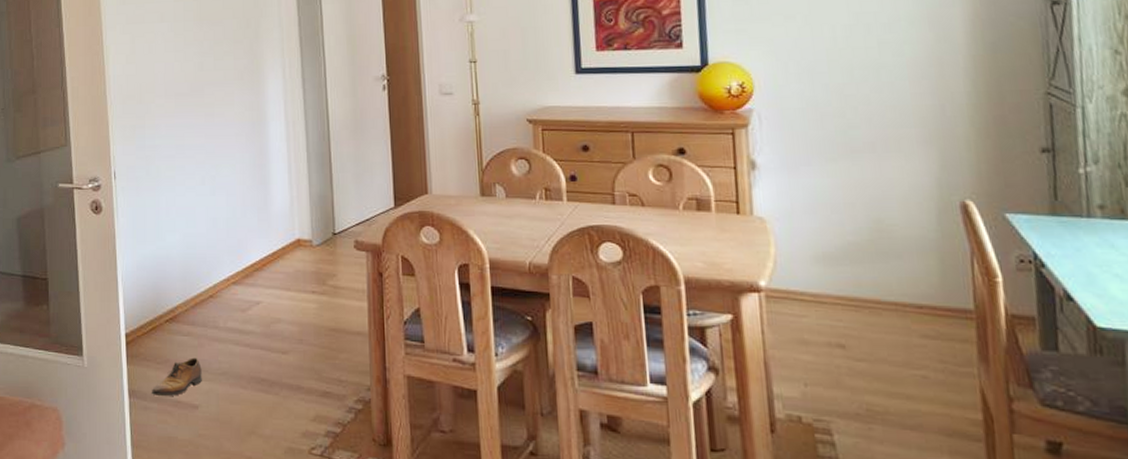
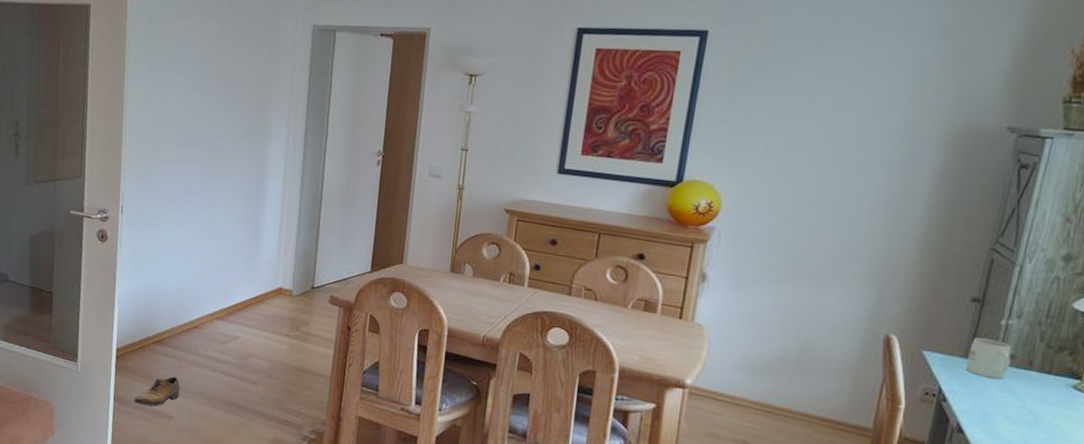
mug: none [1053,191,1102,234] -> present [966,337,1012,380]

